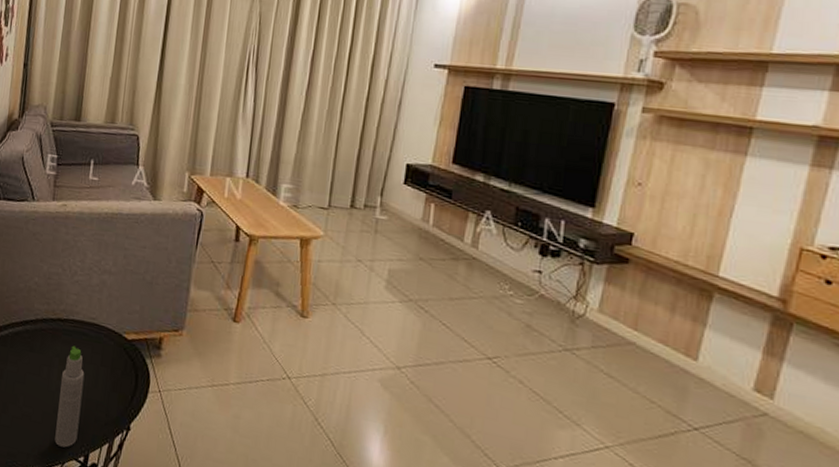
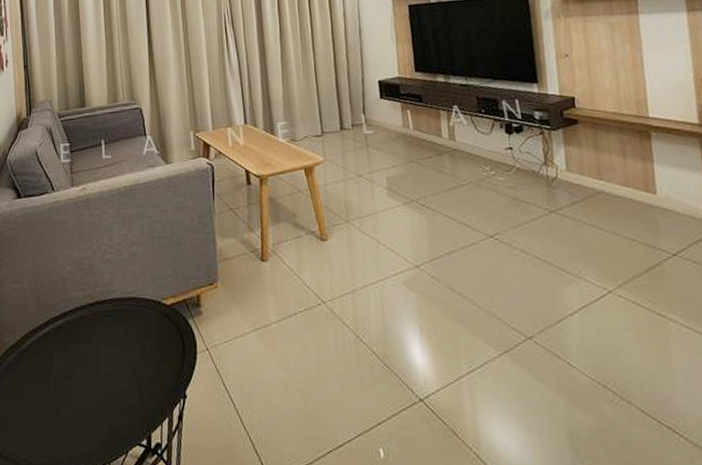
bottle: present [55,345,85,448] -> none [109,325,137,435]

